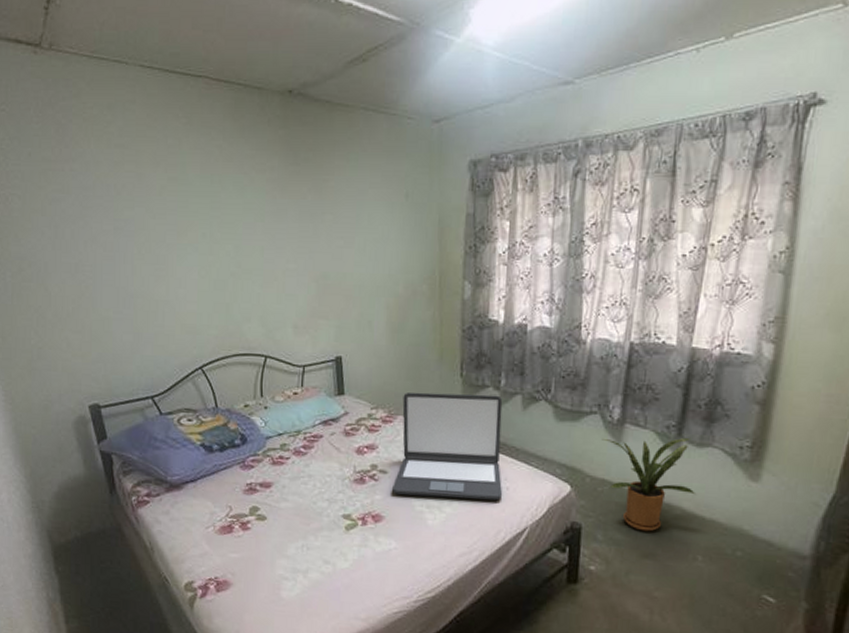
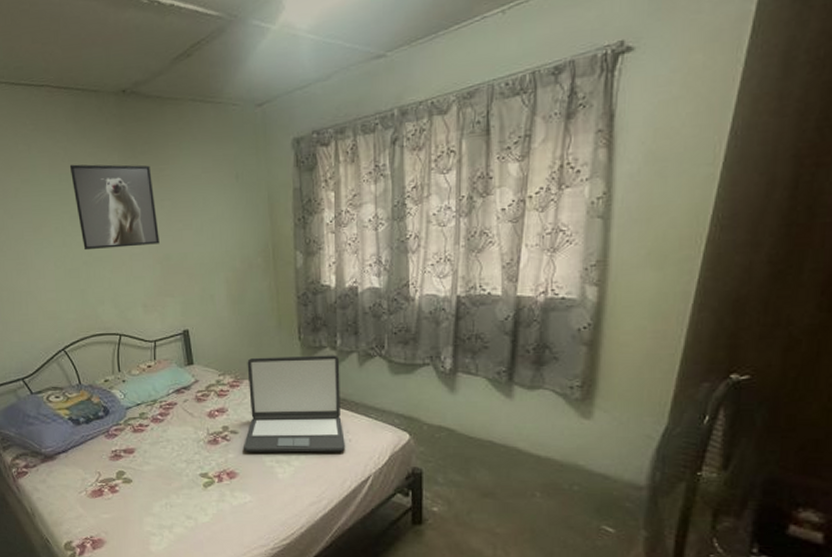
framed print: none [223,165,318,261] -> present [69,164,160,251]
house plant: present [601,437,695,532] -> none [436,381,529,473]

